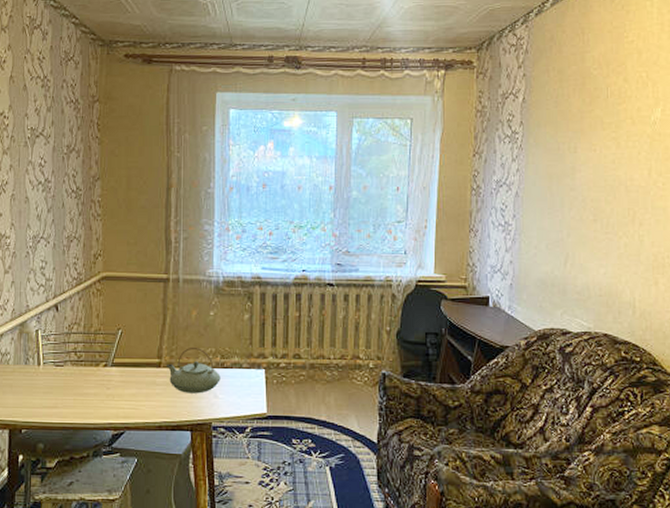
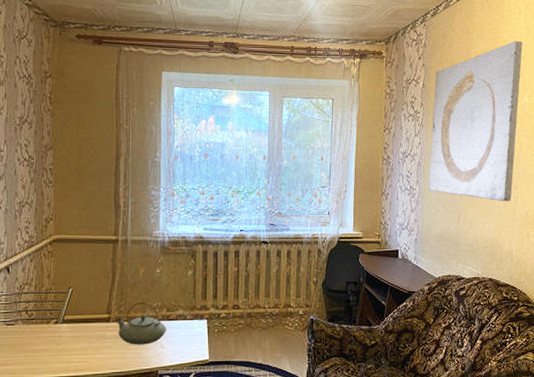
wall art: none [528,40,655,241] -> present [428,40,523,202]

